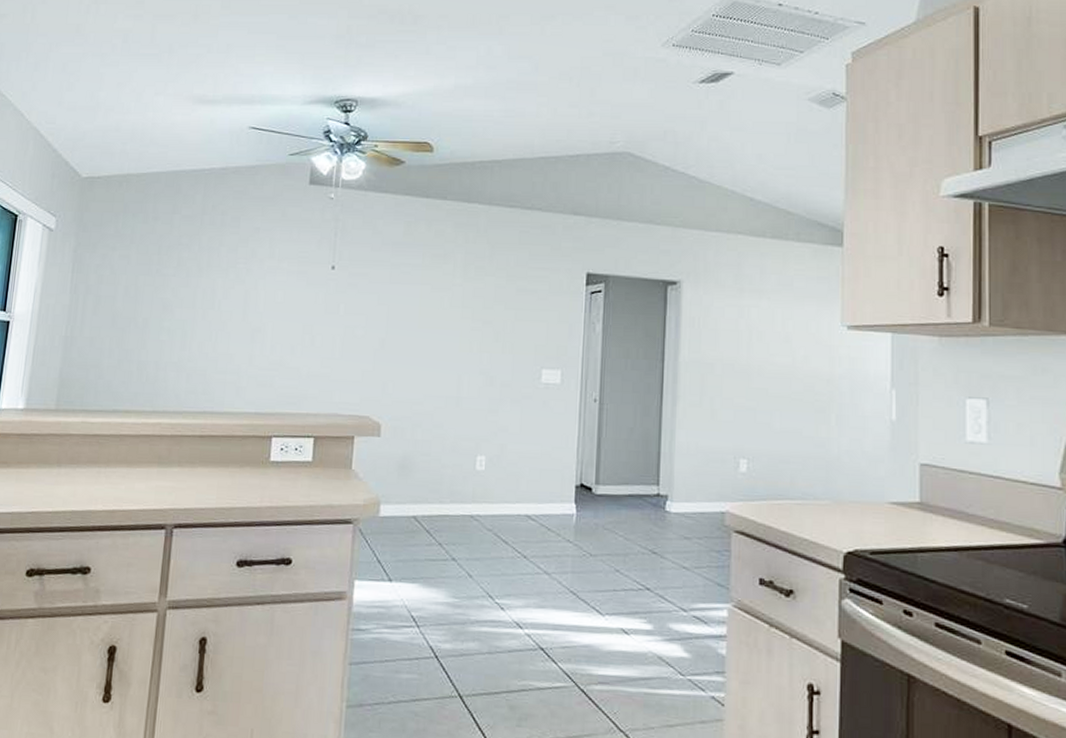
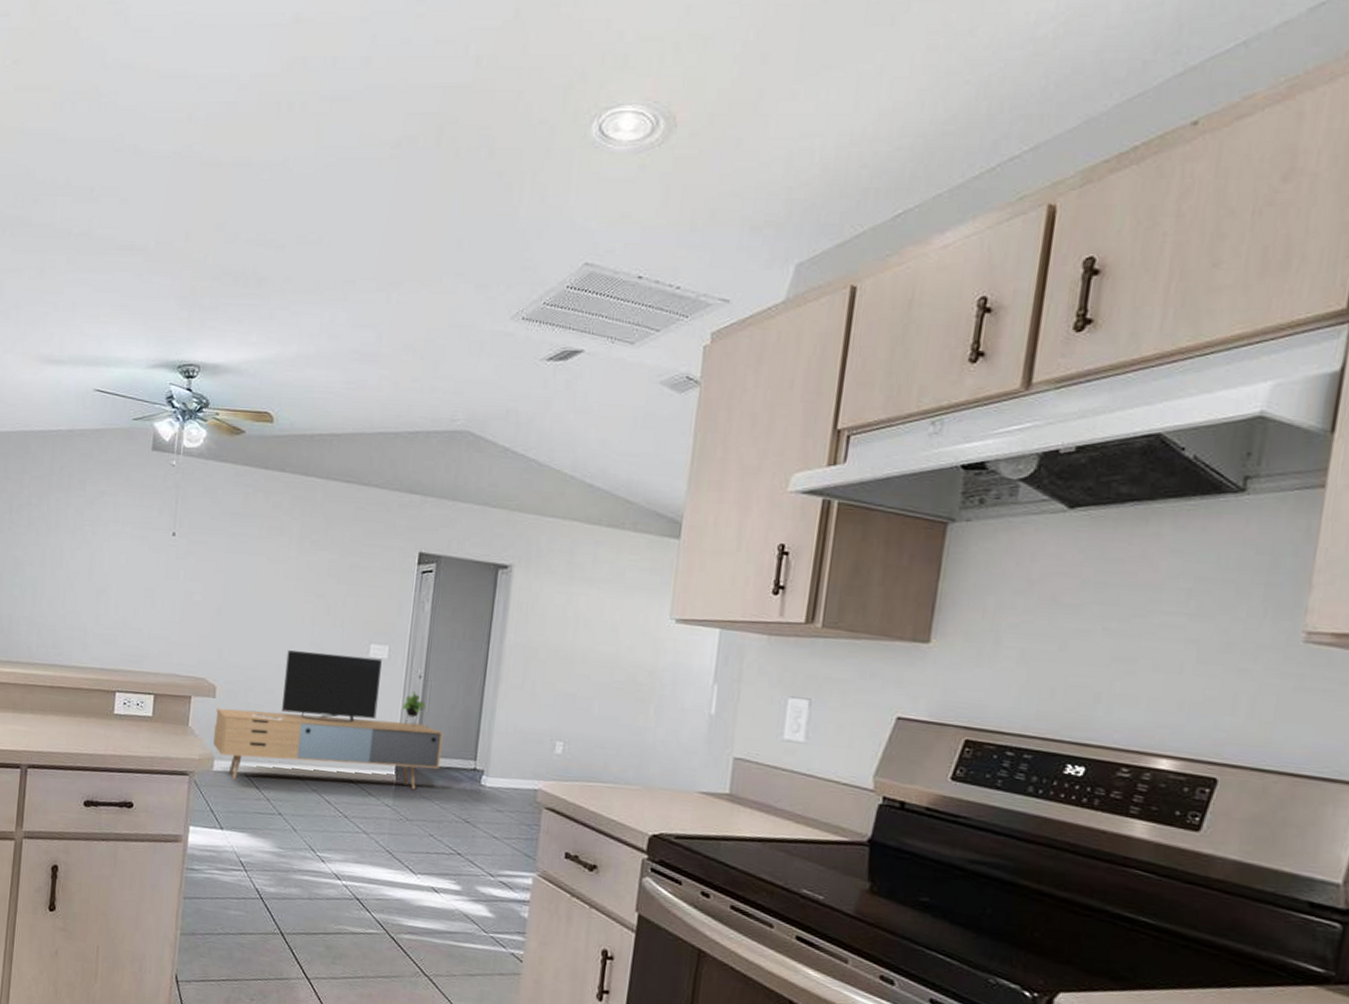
media console: none [379,381,623,525] -> present [213,650,443,790]

